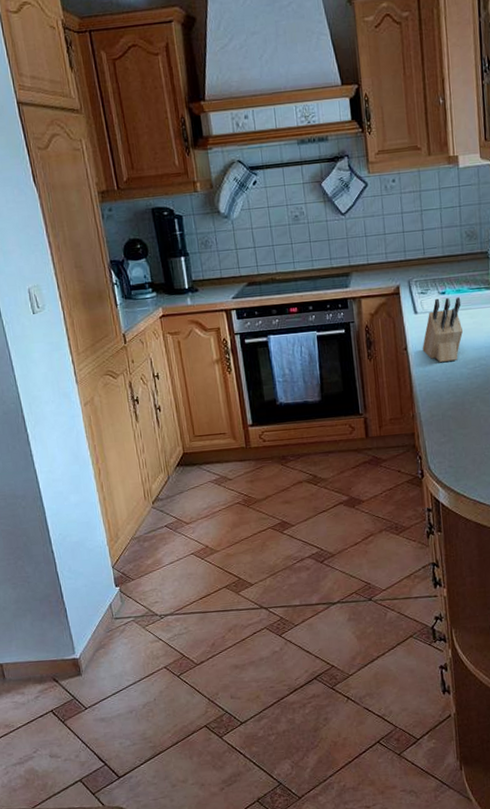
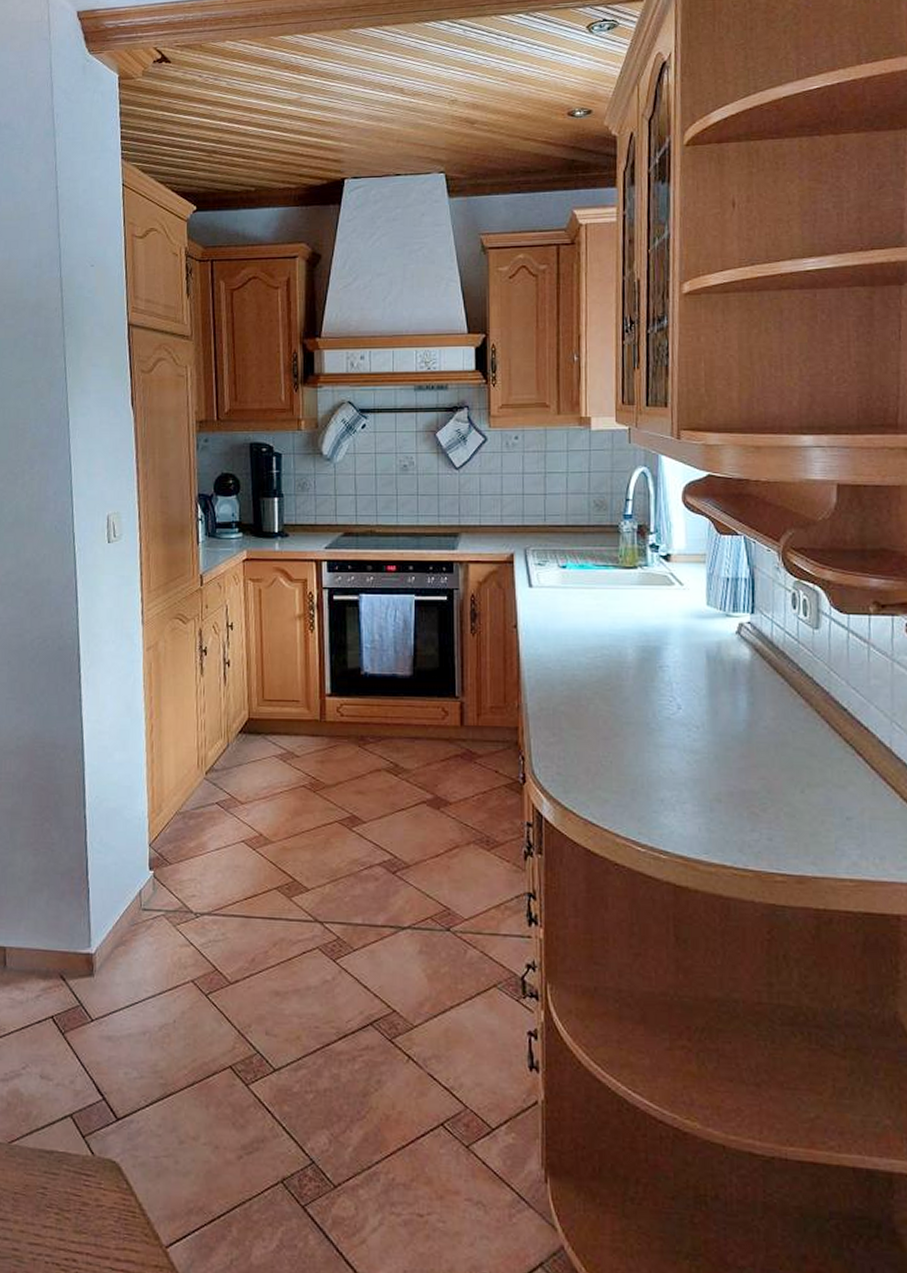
knife block: present [422,297,464,362] -> none [535,572,585,646]

